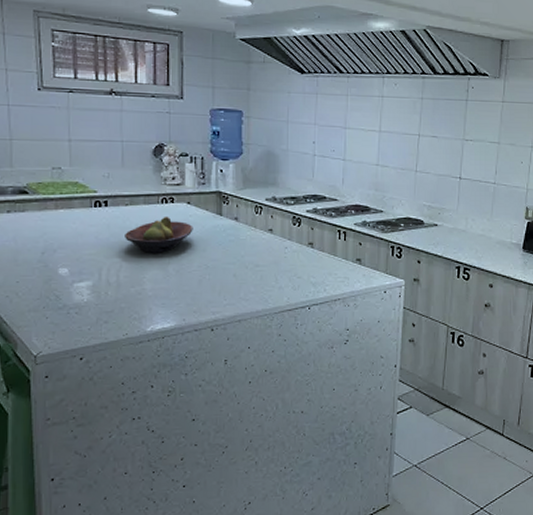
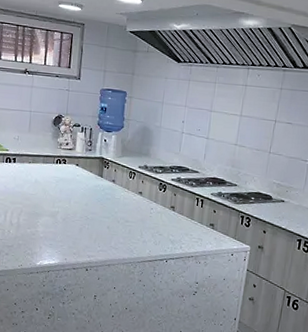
fruit bowl: present [125,216,193,253] -> none [26,174,79,204]

